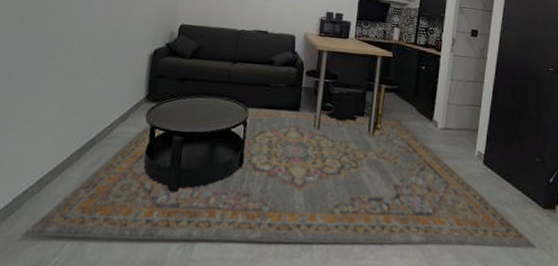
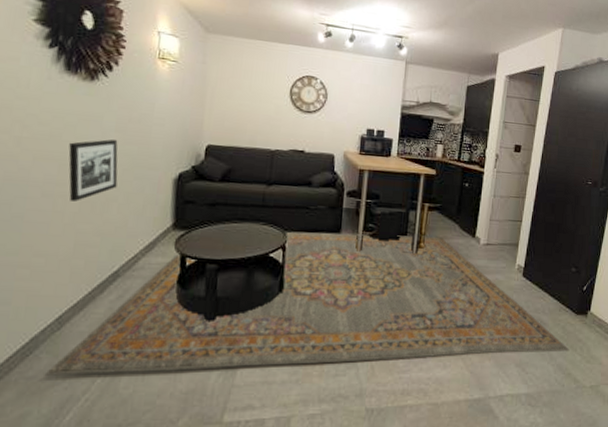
picture frame: none [59,18,105,73] -> present [68,139,118,201]

